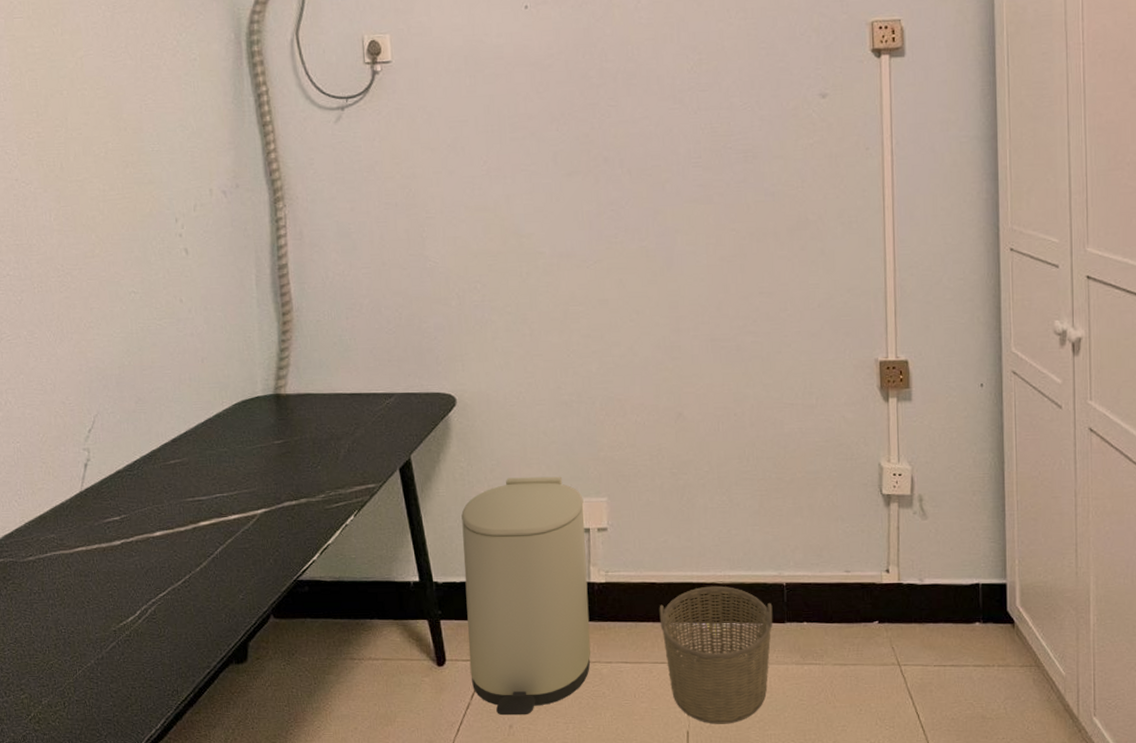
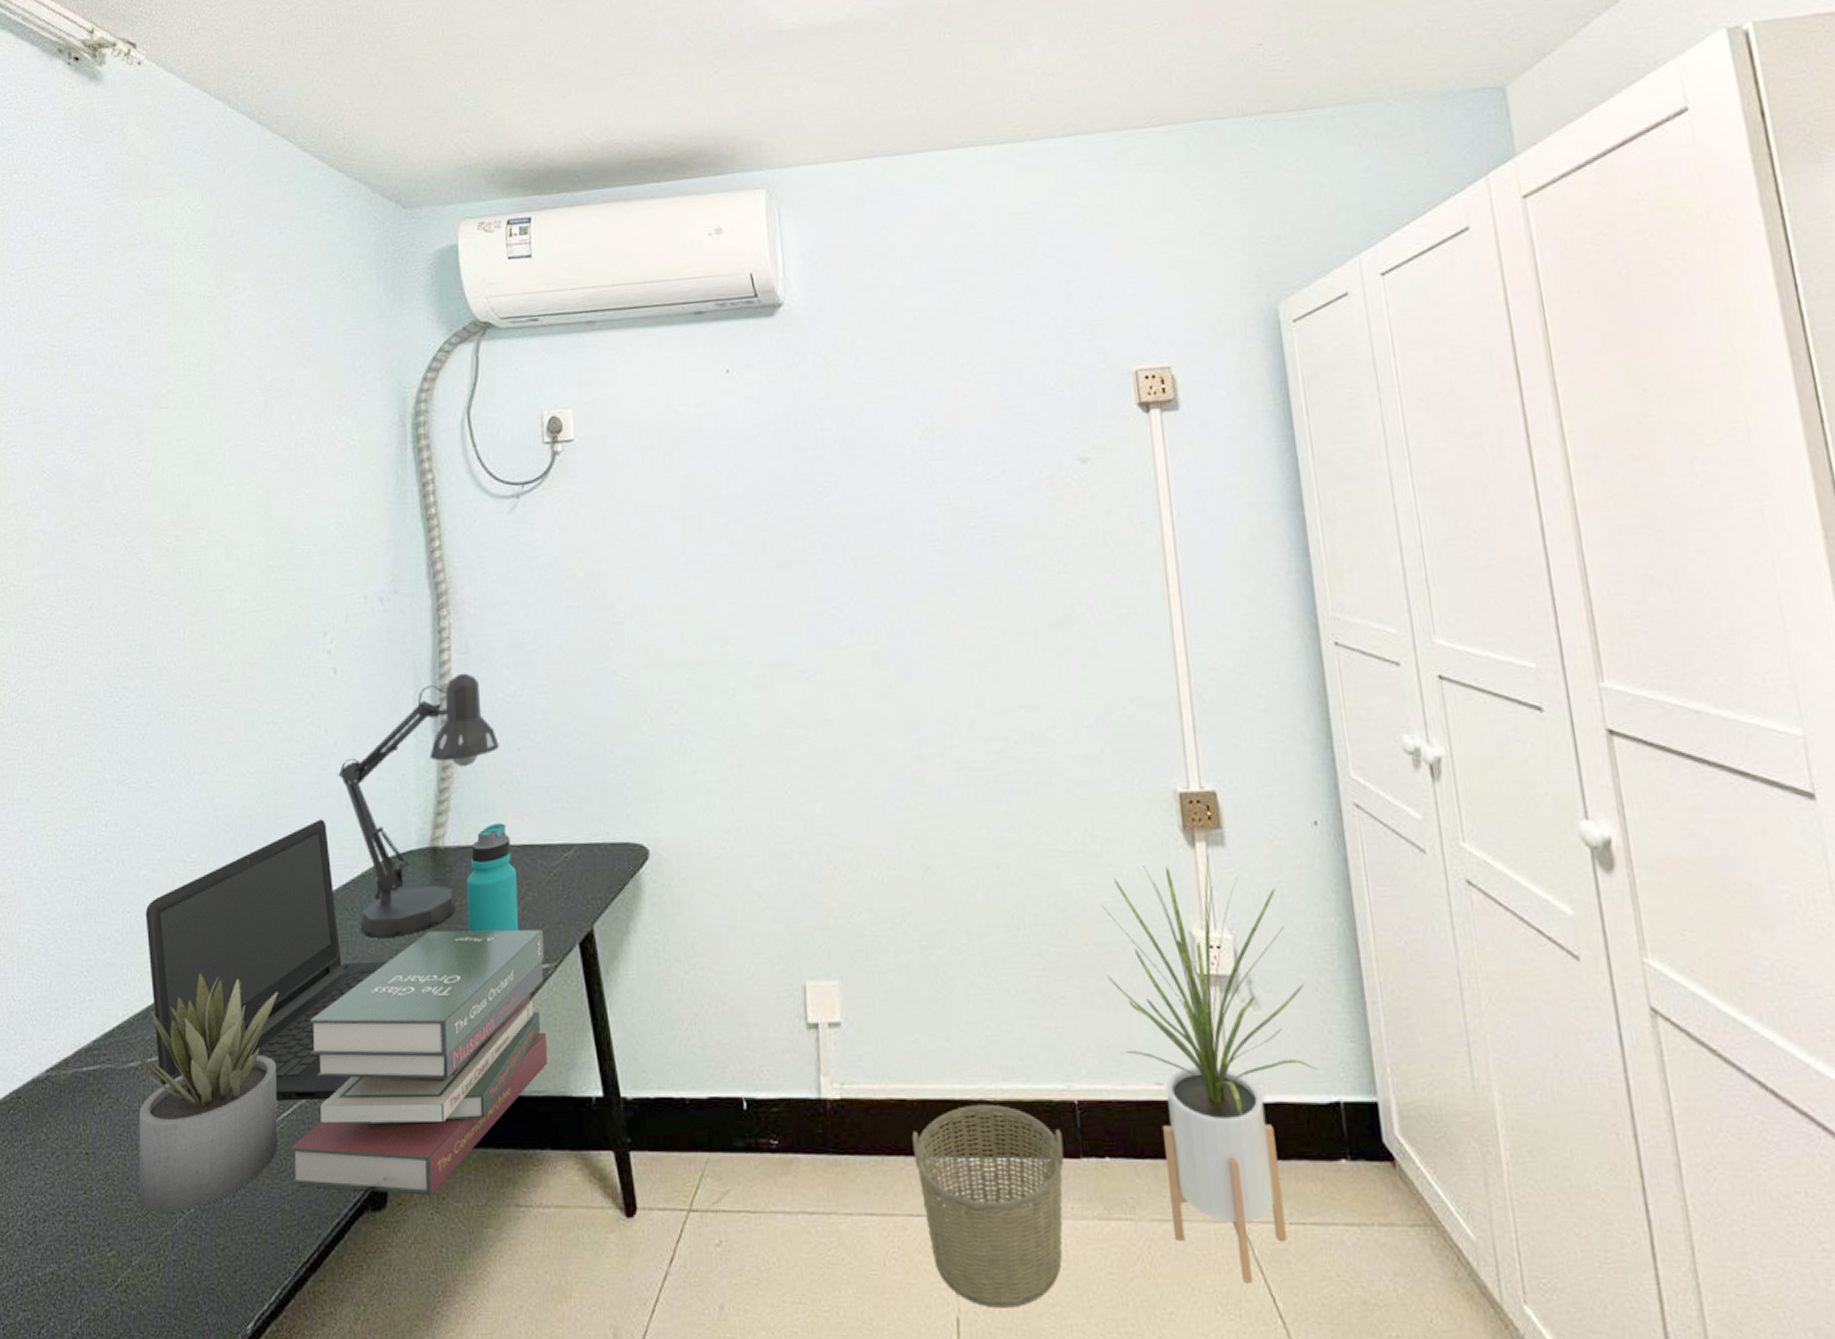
laptop: none [32,371,242,586] -> present [145,819,388,1102]
succulent plant: none [33,489,157,667] -> present [135,972,279,1214]
books: none [167,458,375,653] -> present [290,929,548,1196]
desk lamp: none [193,256,330,464] -> present [338,673,499,938]
water bottle: none [305,376,350,460] -> present [466,823,519,932]
pedal bin: present [461,476,591,716] -> none [656,951,824,1291]
house plant: none [813,407,965,704] -> present [1101,854,1317,1282]

